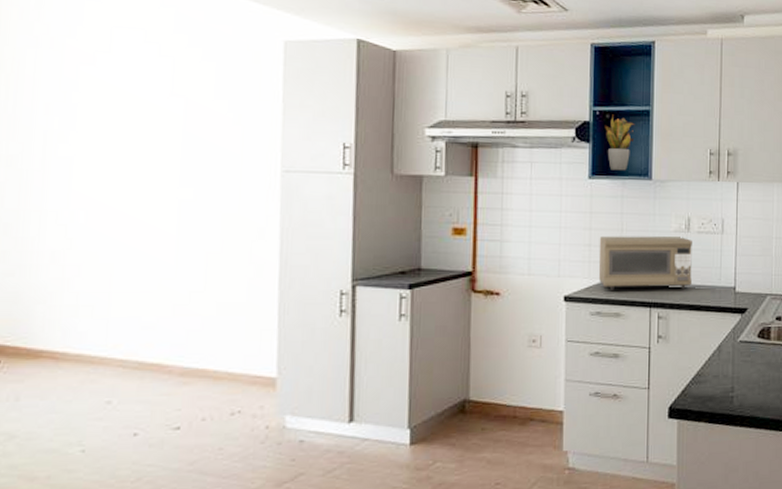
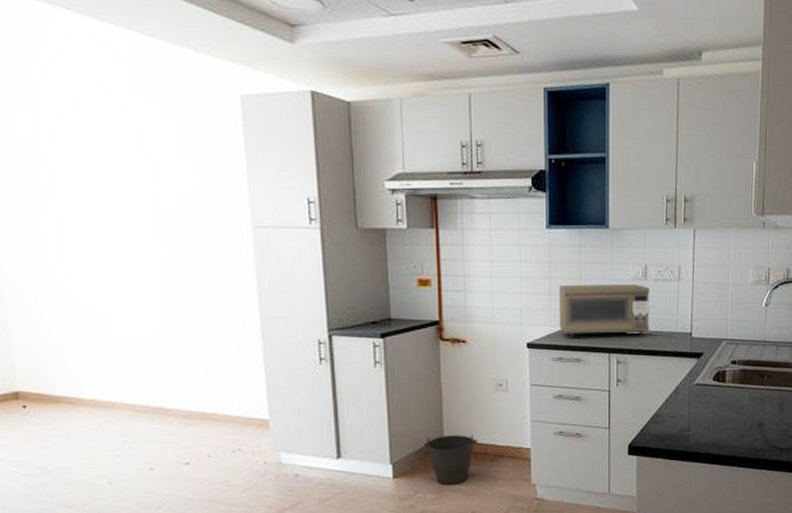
bucket: none [448,395,507,454] -> present [424,434,478,486]
potted plant: present [605,114,635,171] -> none [561,162,591,220]

